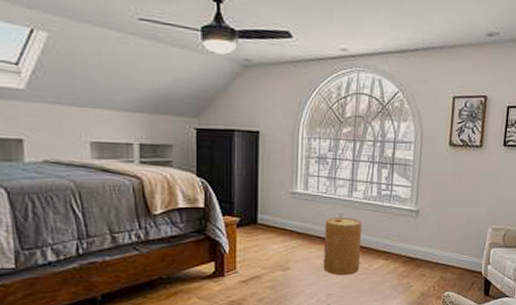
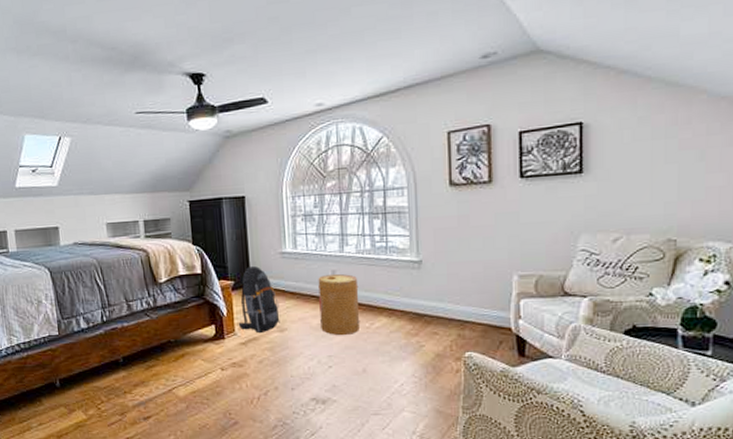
backpack: none [240,204,286,272] -> present [238,266,281,334]

